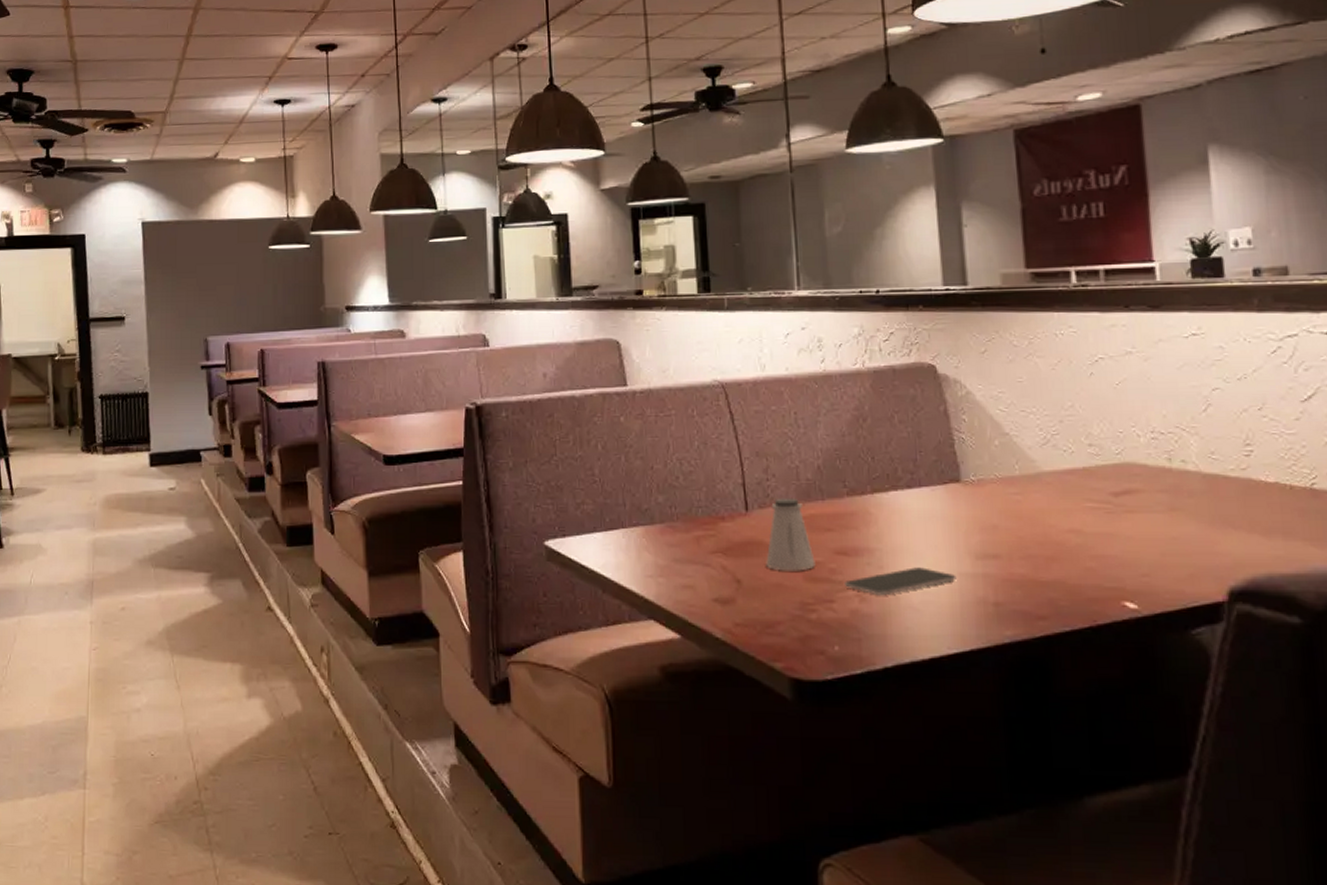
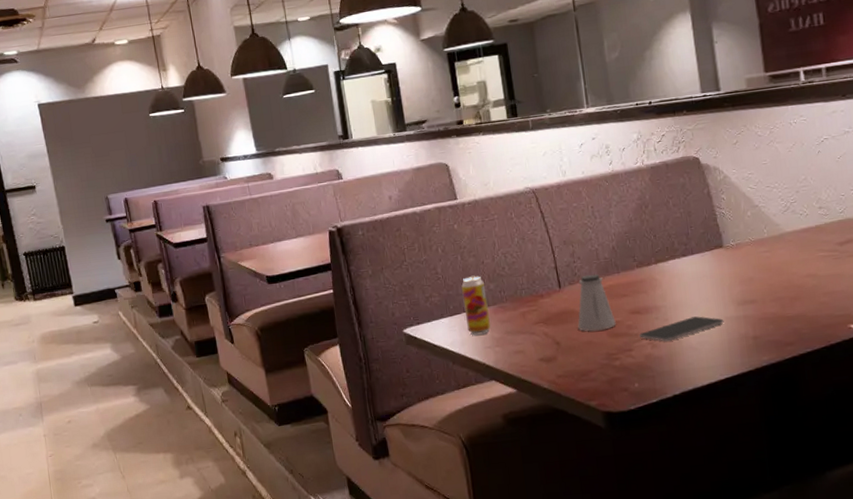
beverage can: none [622,482,656,559] -> present [461,275,491,335]

